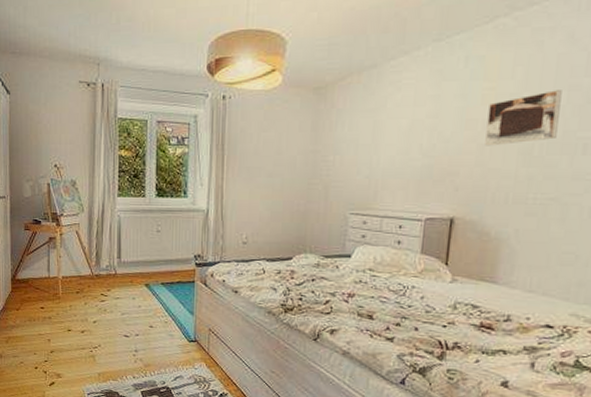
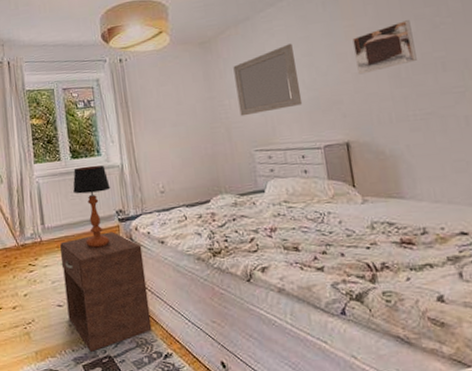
nightstand: none [133,274,215,381] -> present [60,231,152,352]
table lamp: none [154,206,192,288] -> present [73,165,111,248]
home mirror: none [343,101,418,176] -> present [233,43,303,117]

